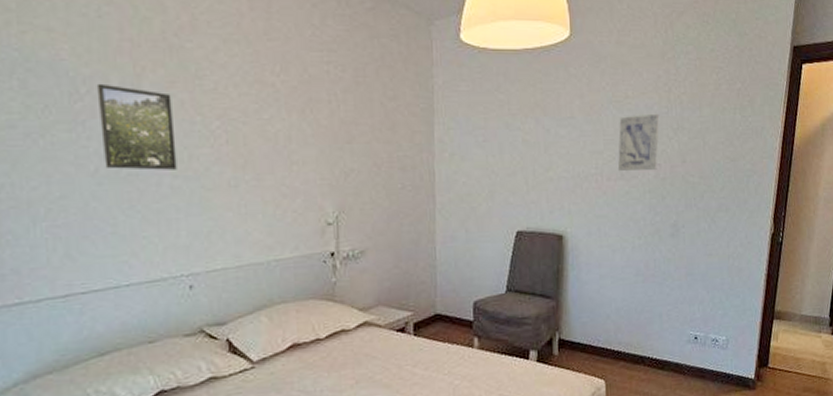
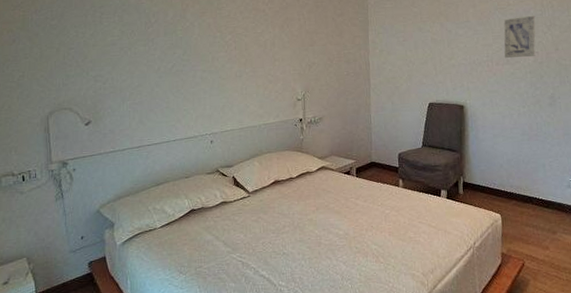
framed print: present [96,83,177,170] -> none [160,16,205,68]

